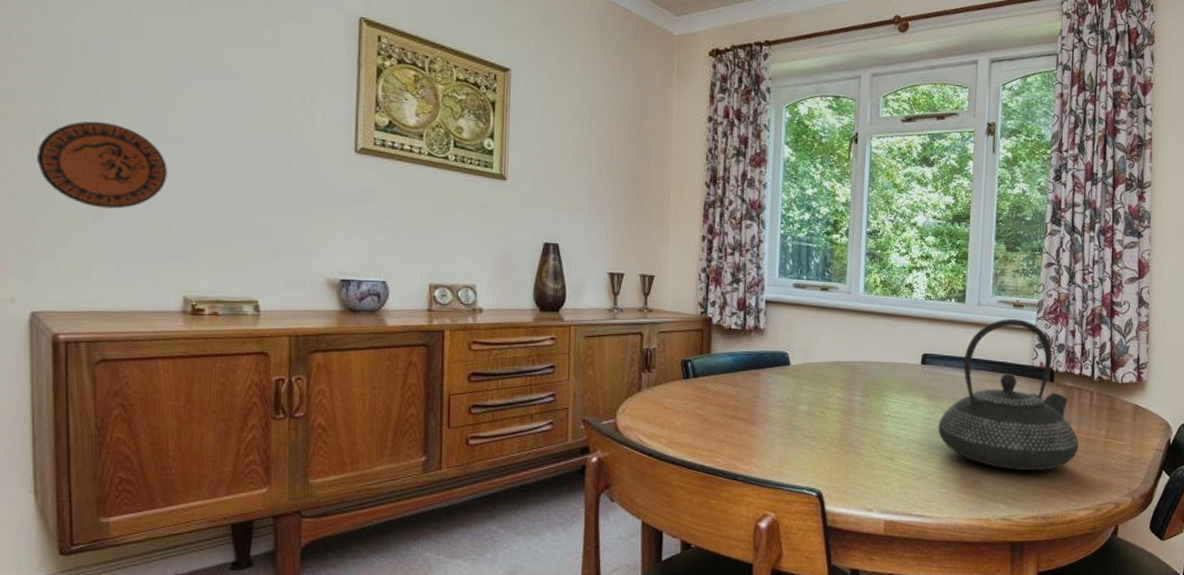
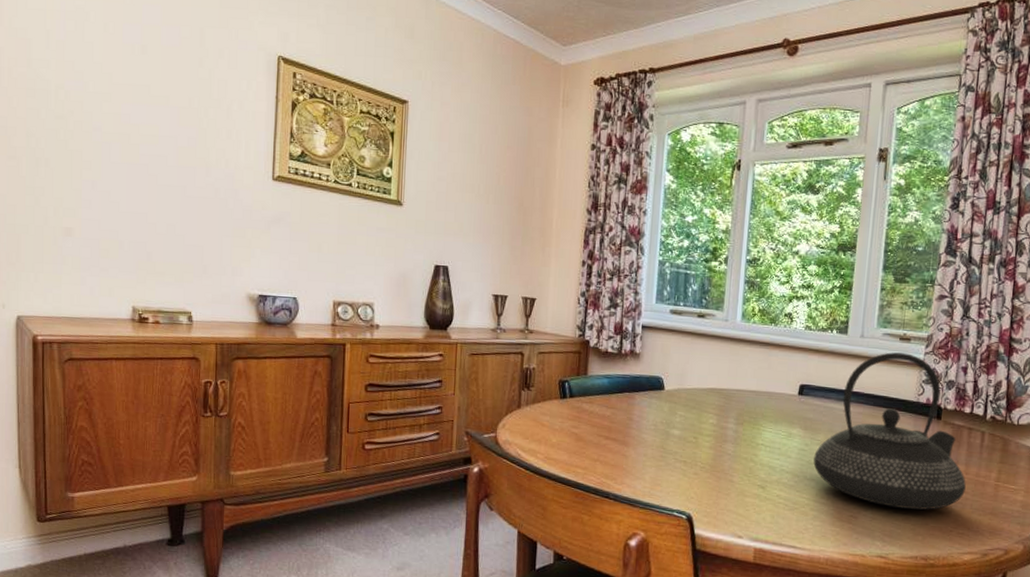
decorative plate: present [37,121,167,209] -> none [22,153,121,229]

